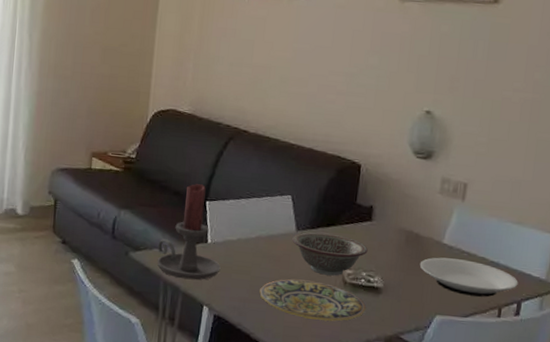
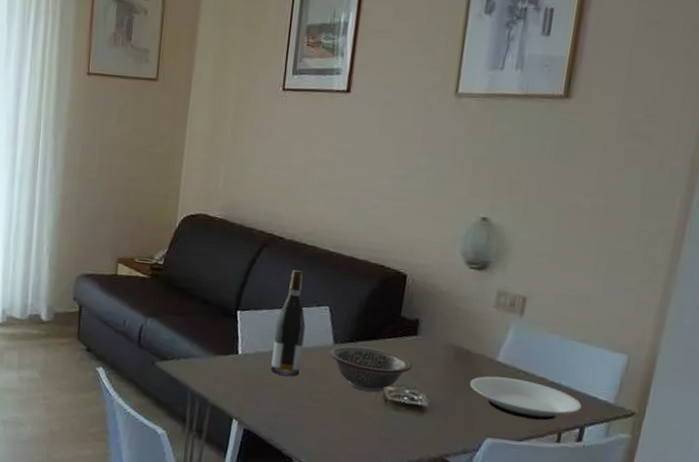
candle holder: present [157,184,221,280] -> none [184,292,252,393]
wine bottle: none [238,161,270,263] -> present [270,270,306,377]
plate: present [259,279,366,321] -> none [293,394,409,440]

